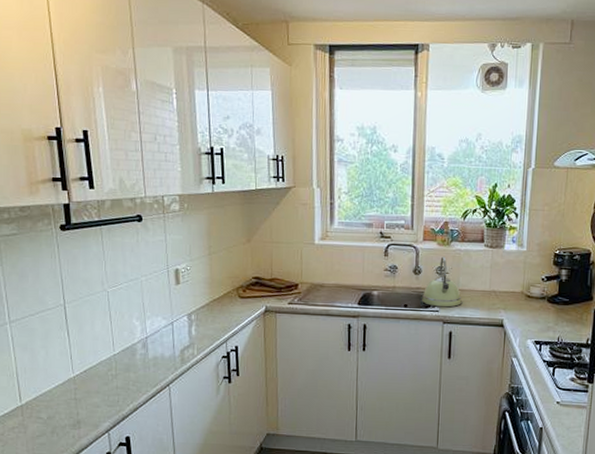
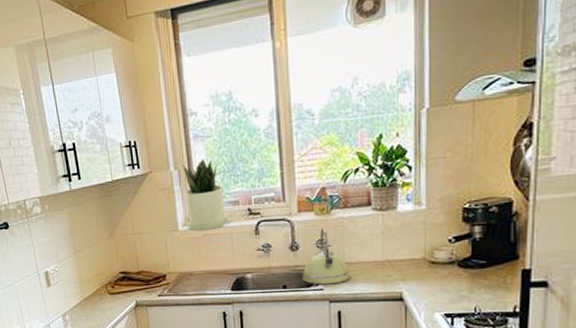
planter: none [322,181,364,248] -> present [182,158,231,232]

